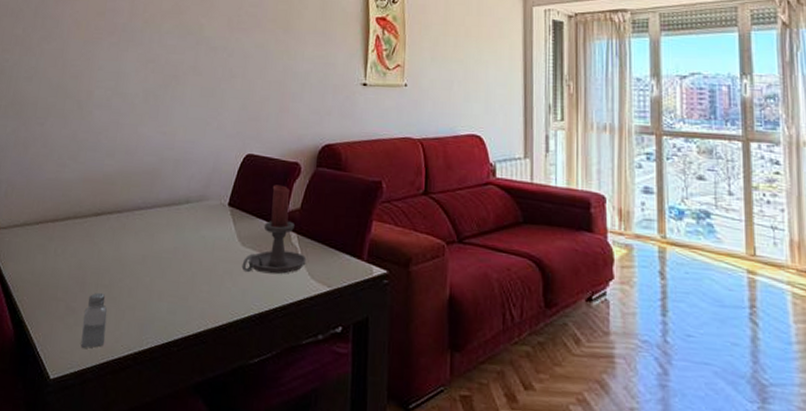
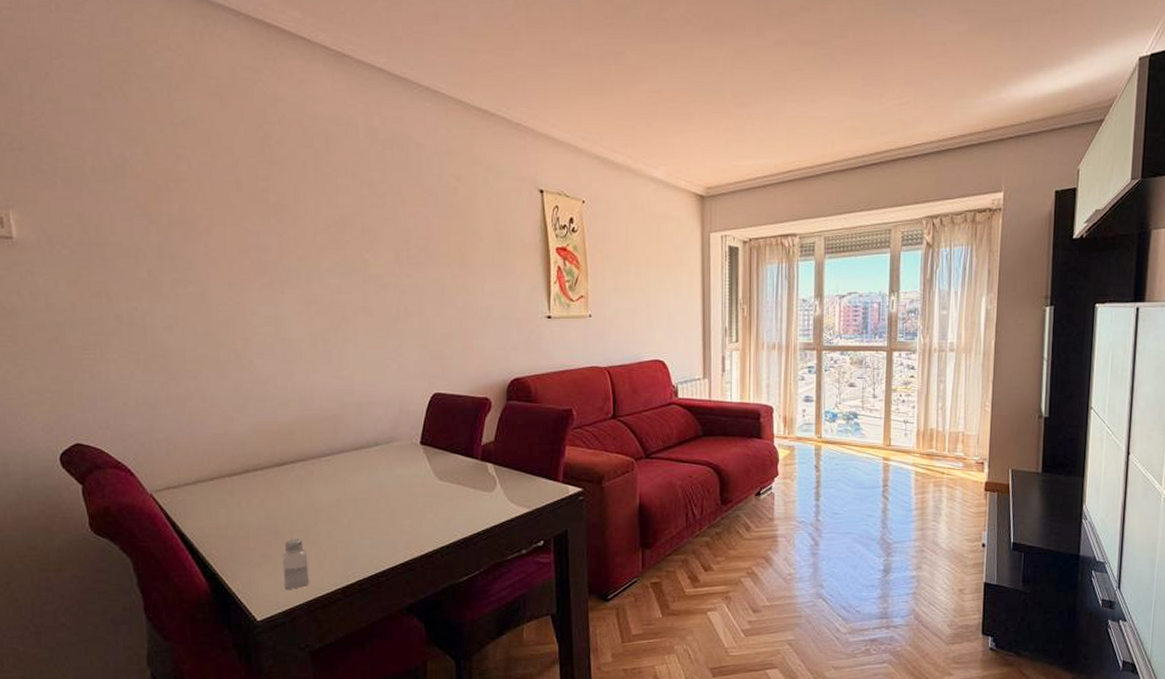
candle holder: present [241,185,307,275] -> none [441,420,505,504]

